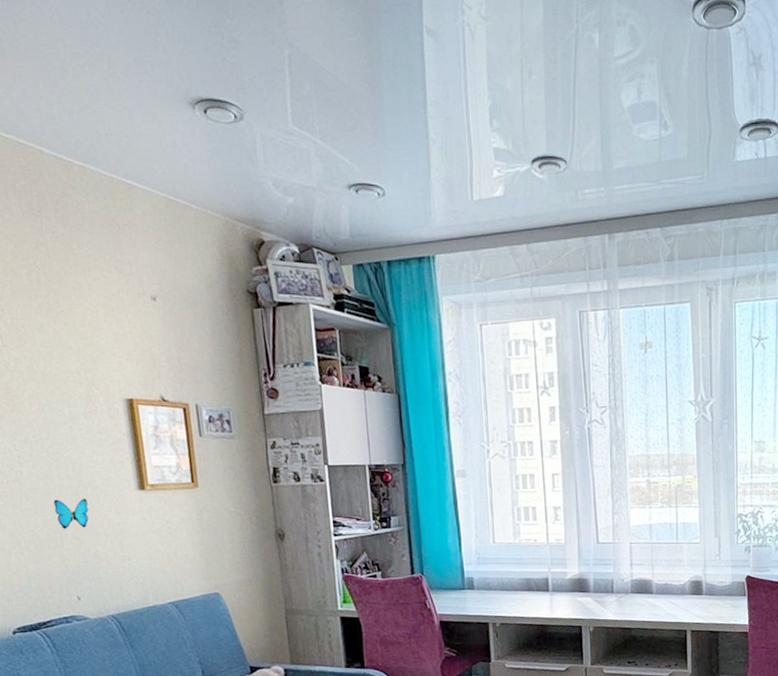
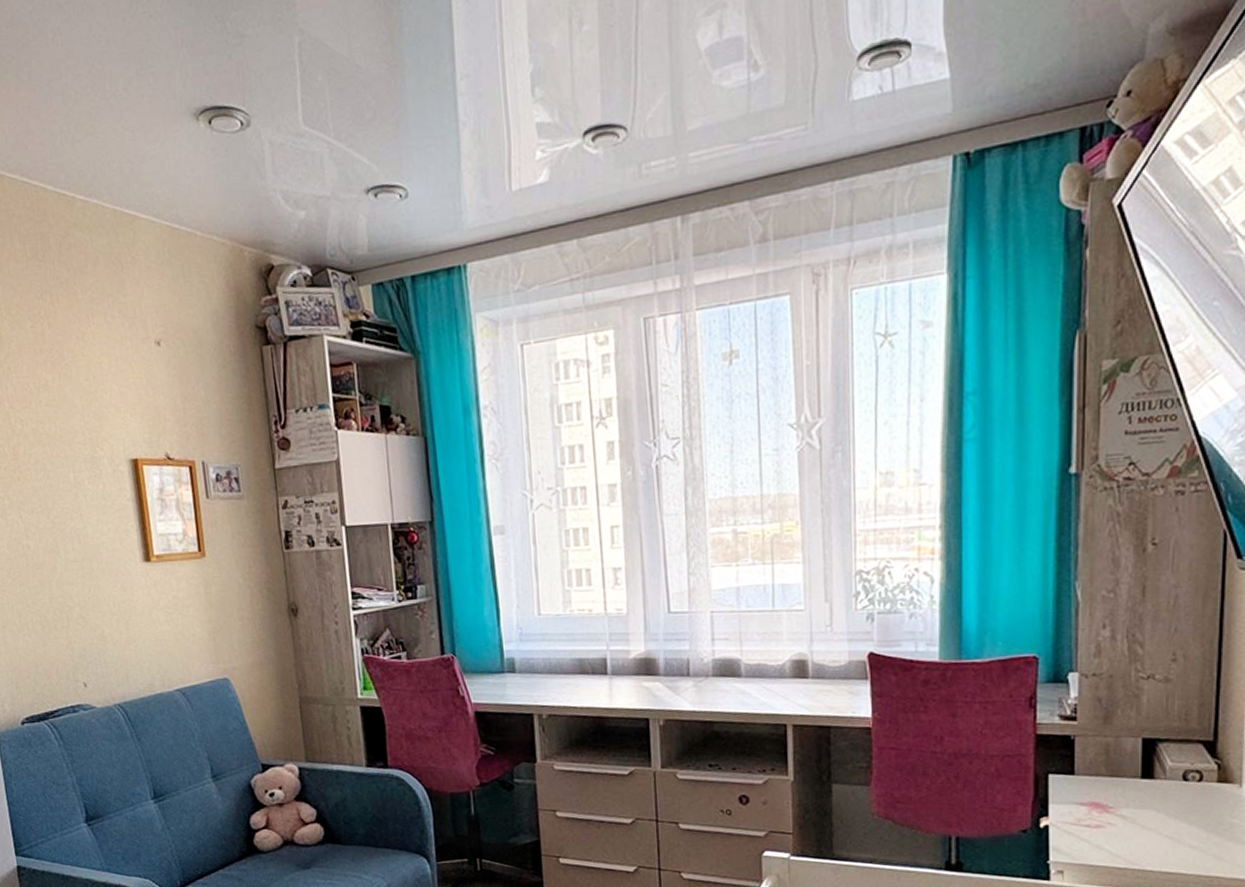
decorative butterfly: present [53,498,89,529] -> none [59,573,95,608]

